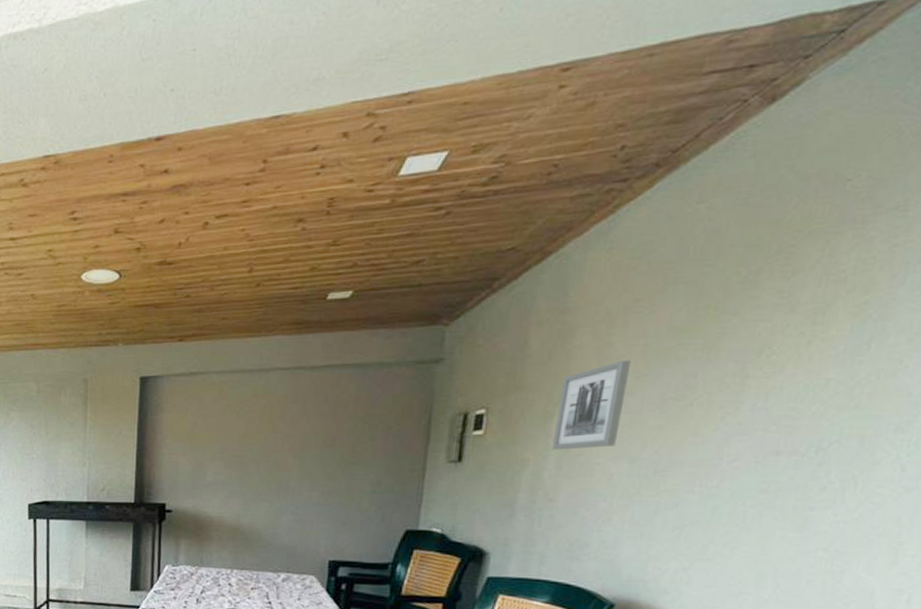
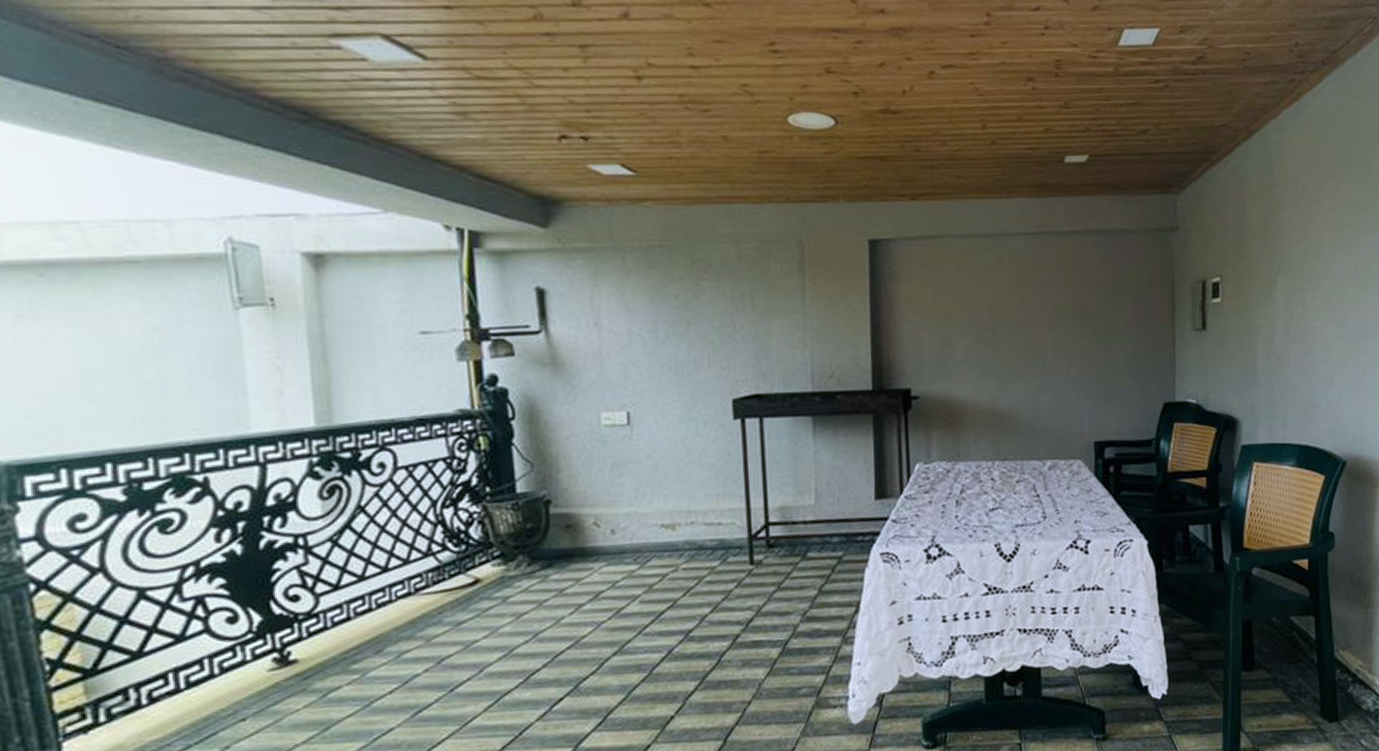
wall art: present [552,360,632,450] -> none [1278,232,1328,316]

